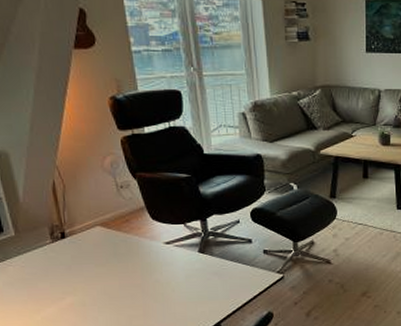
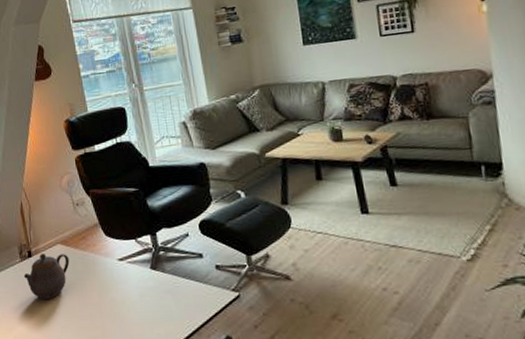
teapot: none [55,234,110,281] -> present [23,253,70,300]

